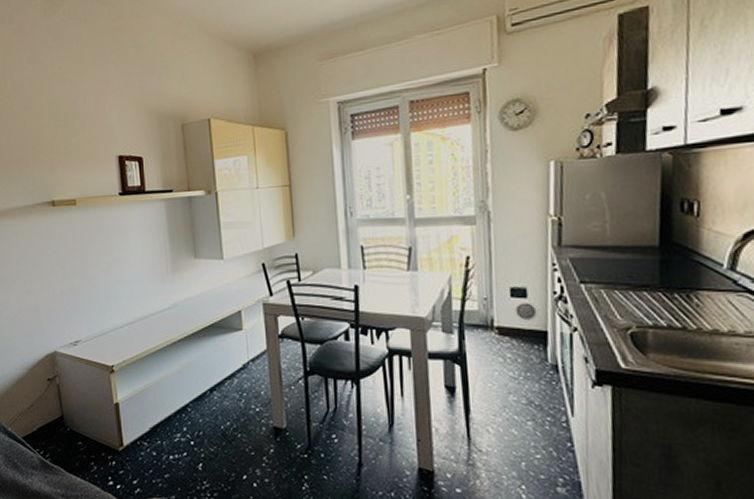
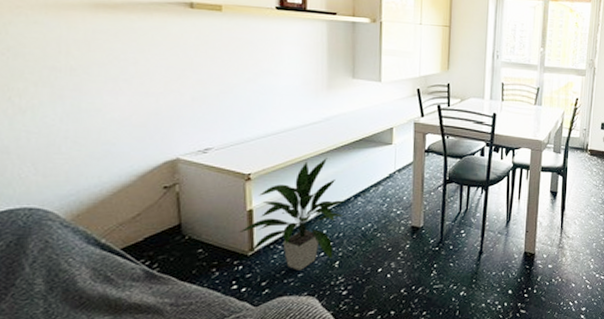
indoor plant: none [109,347,202,470] -> present [239,158,346,270]

